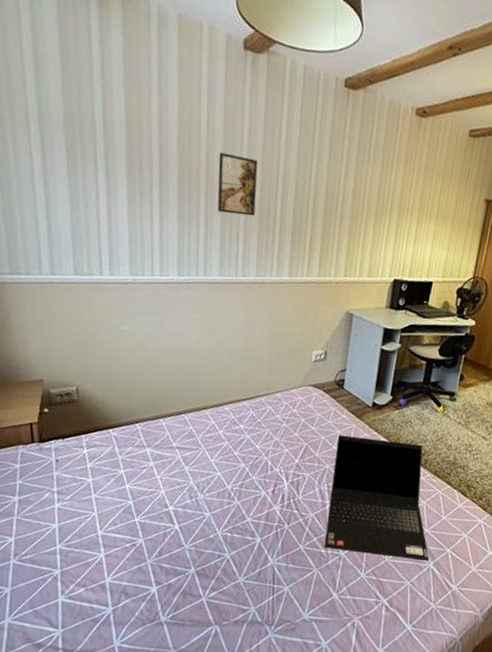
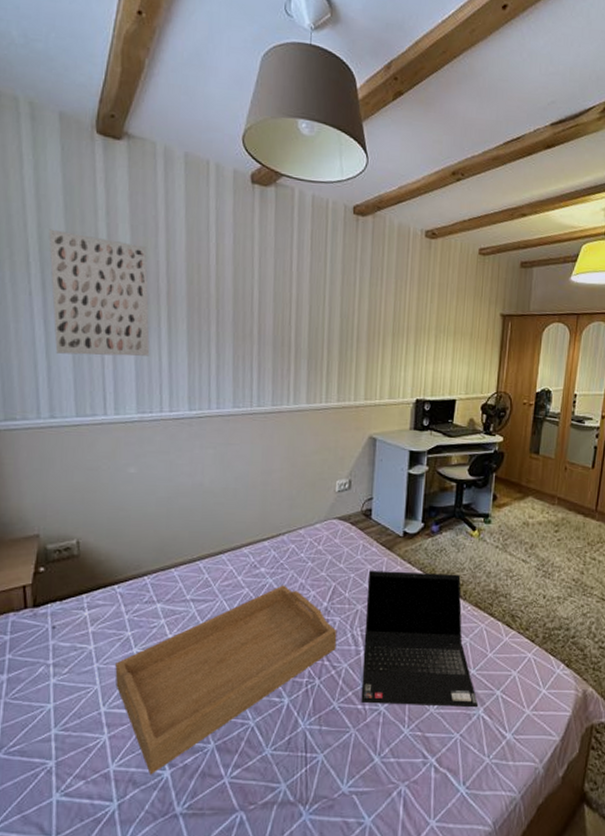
wall art: none [47,88,143,221] -> present [49,229,150,357]
serving tray: none [110,441,307,589] -> present [115,585,337,775]
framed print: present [217,152,258,217] -> none [229,283,270,345]

